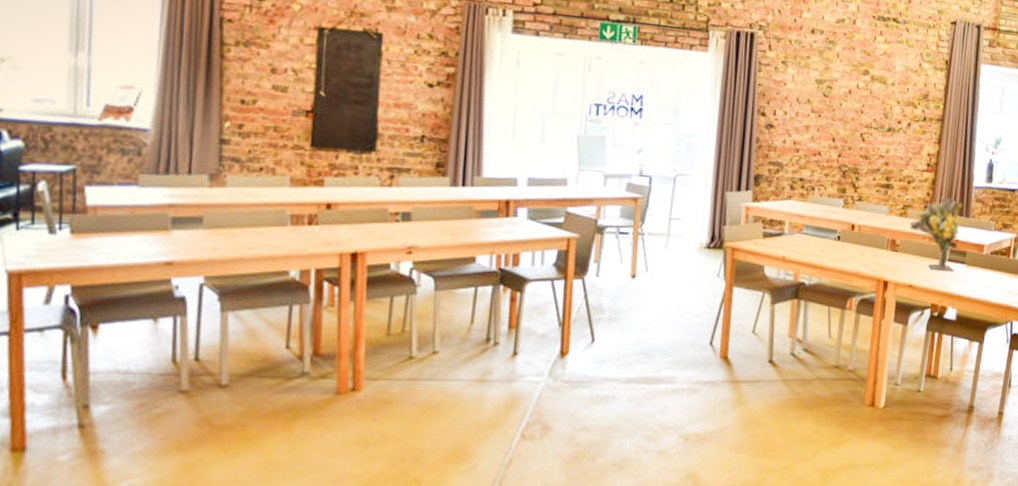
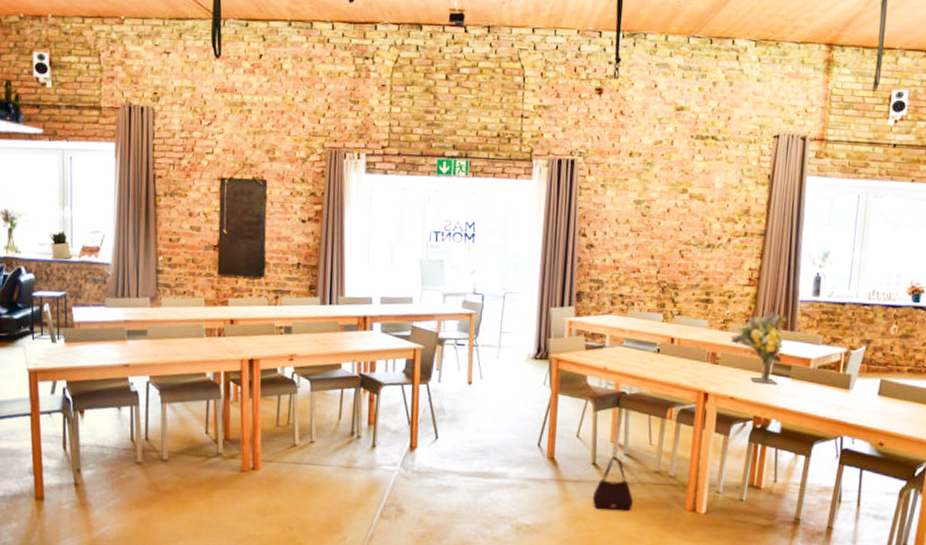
planter: none [50,83,90,123] -> present [48,231,73,260]
handbag: none [768,353,811,411] -> present [592,457,633,512]

